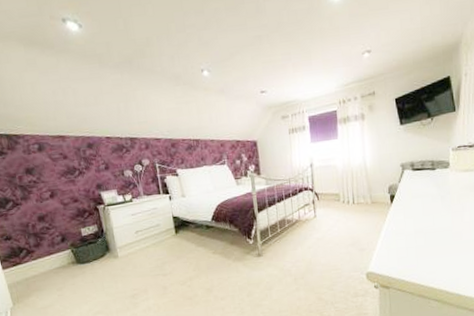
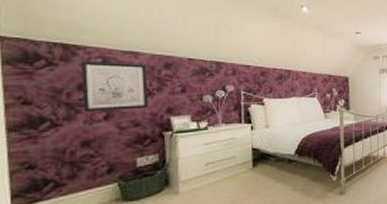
wall art: none [22,146,81,193] -> present [80,61,148,113]

